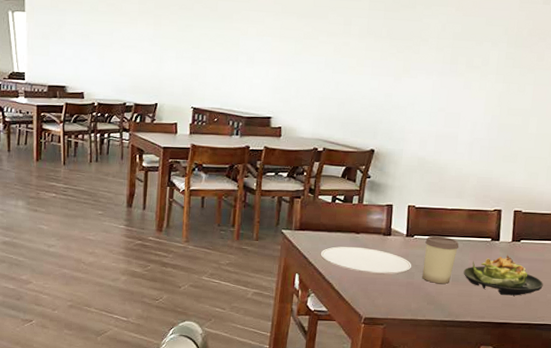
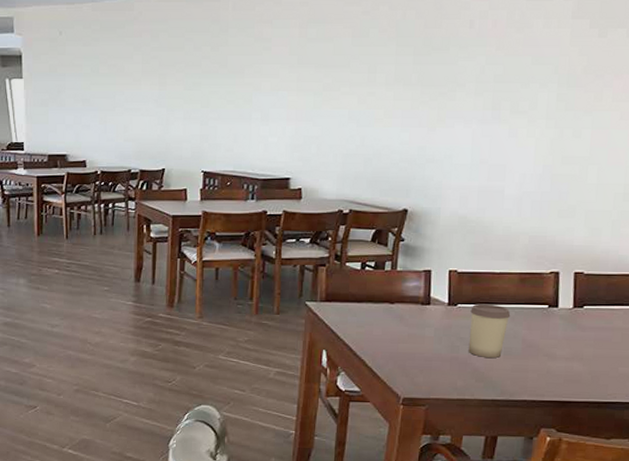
plate: present [320,246,412,274] -> none [350,318,456,348]
salad: present [463,255,543,296] -> none [516,323,613,370]

